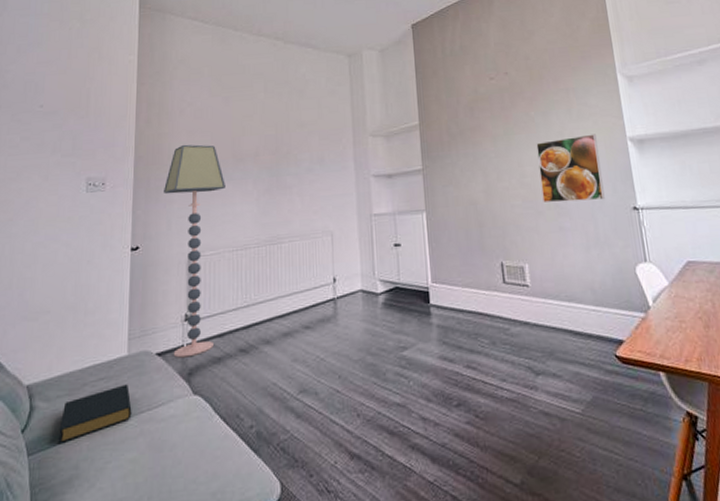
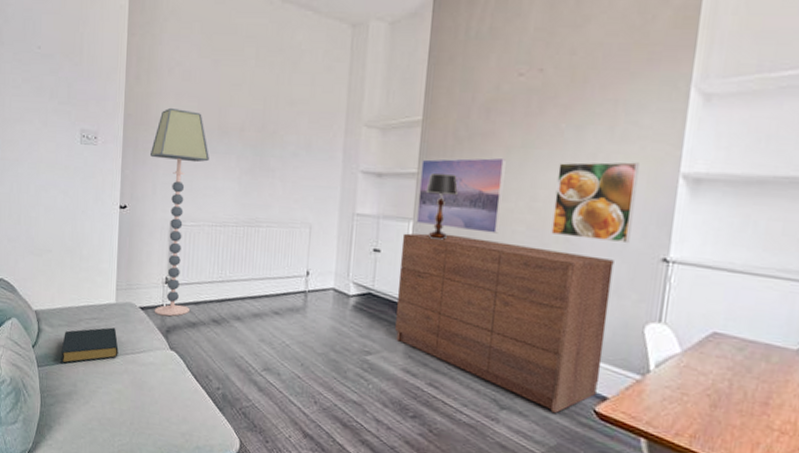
dresser: none [418,215,613,367] -> present [395,233,614,413]
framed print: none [424,145,500,214] -> present [416,157,506,234]
table lamp: none [432,165,460,225] -> present [425,172,458,240]

